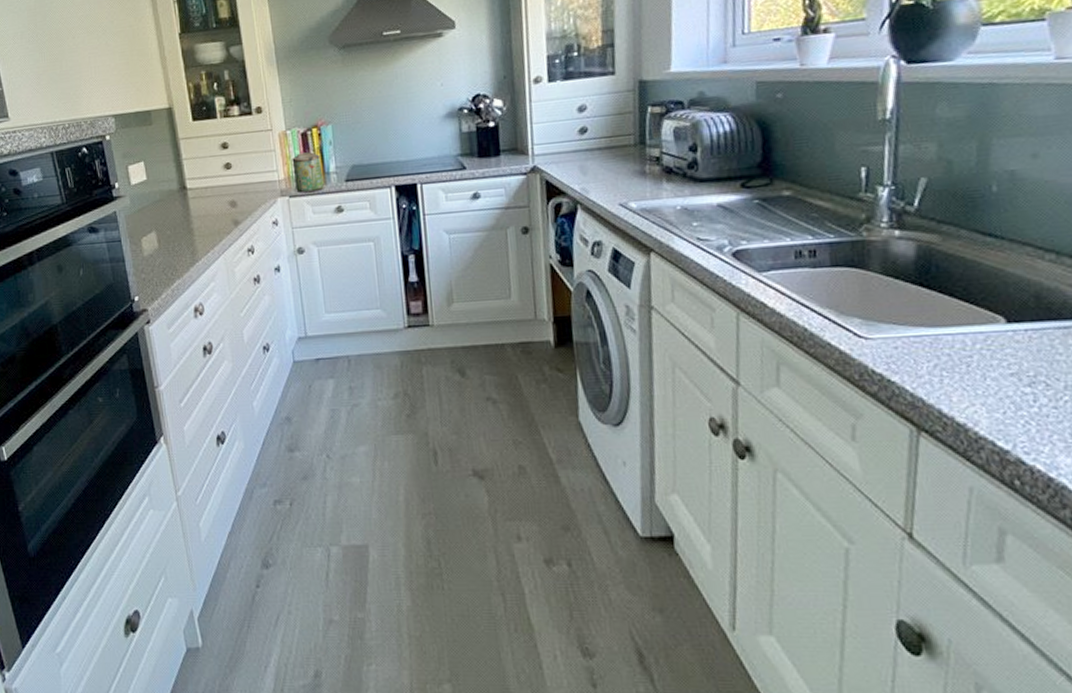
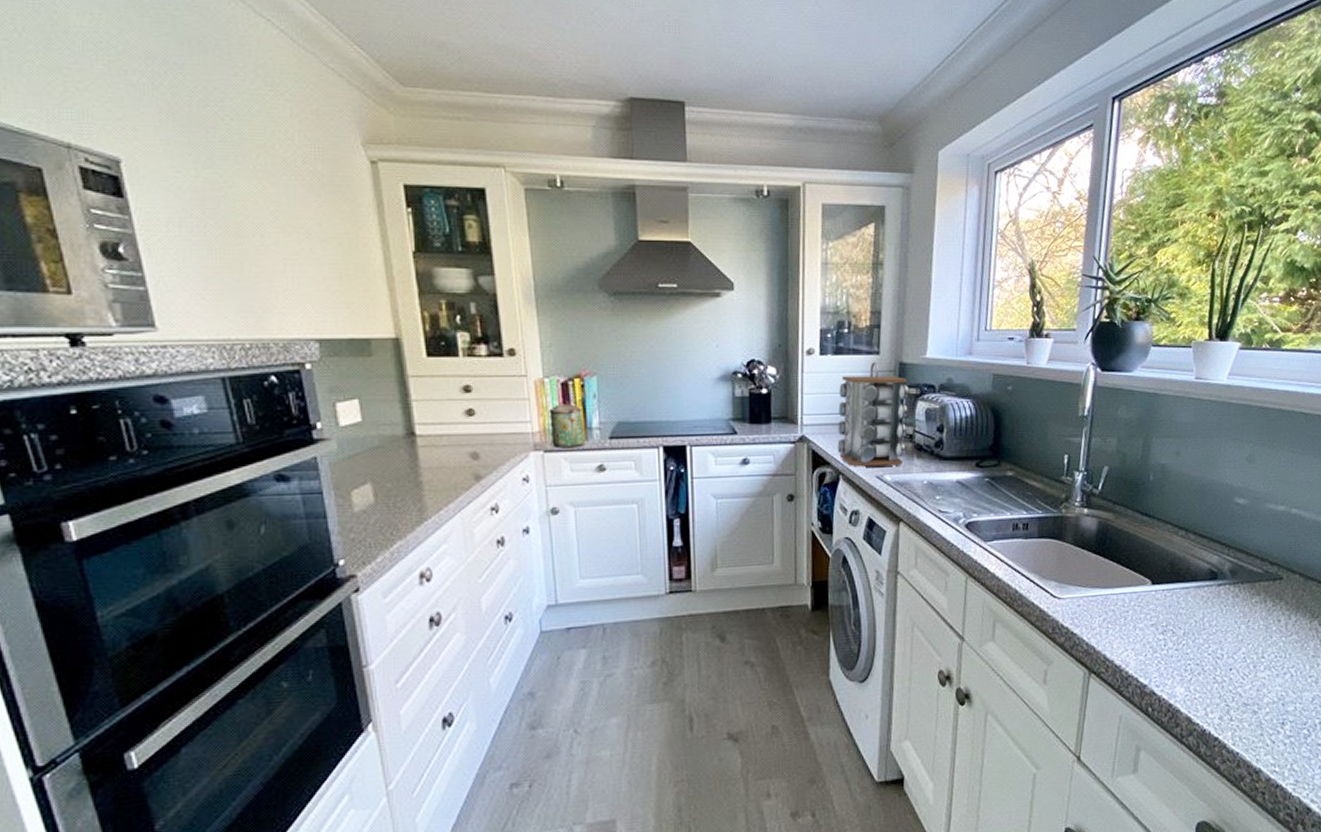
spice rack: none [571,82,653,196] -> present [837,361,909,468]

